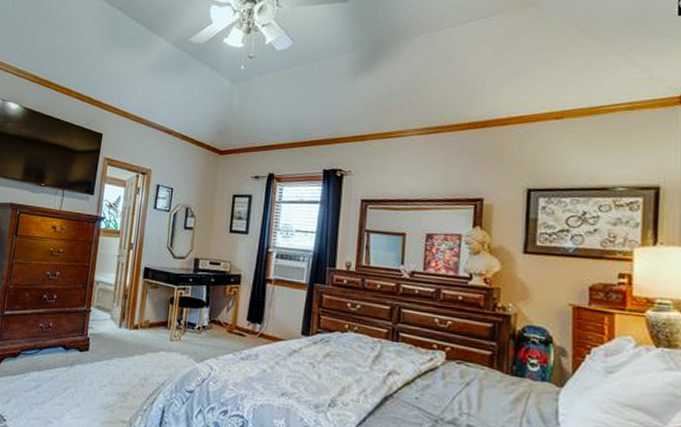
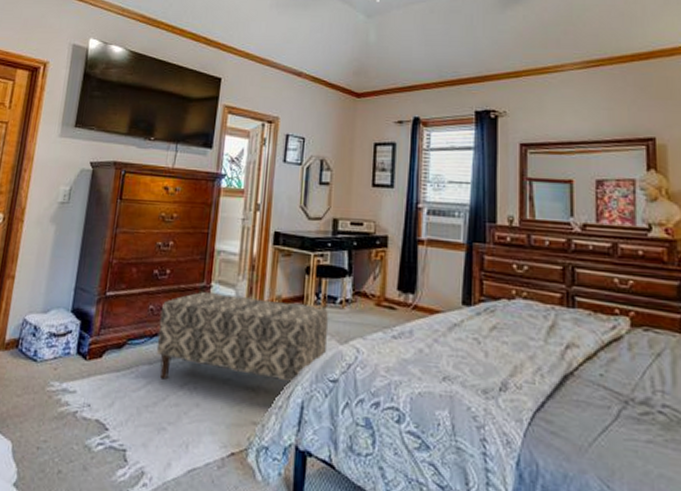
bench: none [44,313,188,391] -> present [156,291,329,382]

